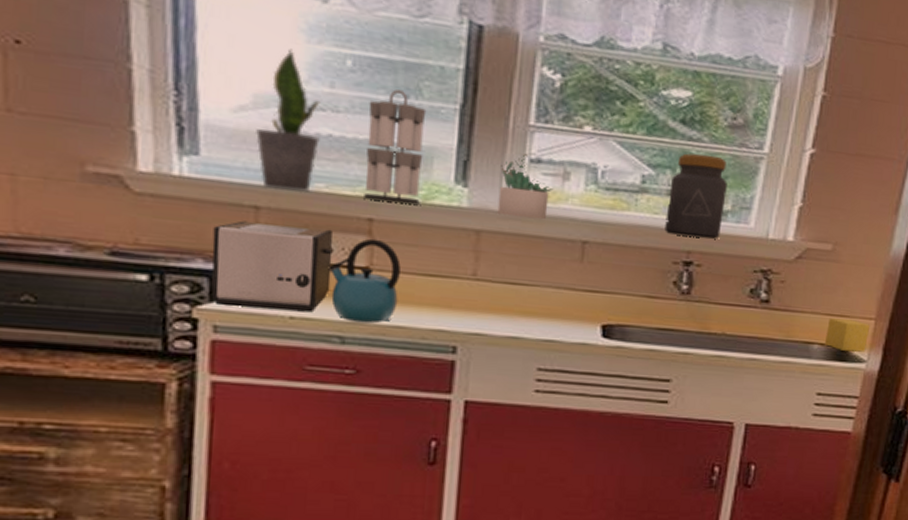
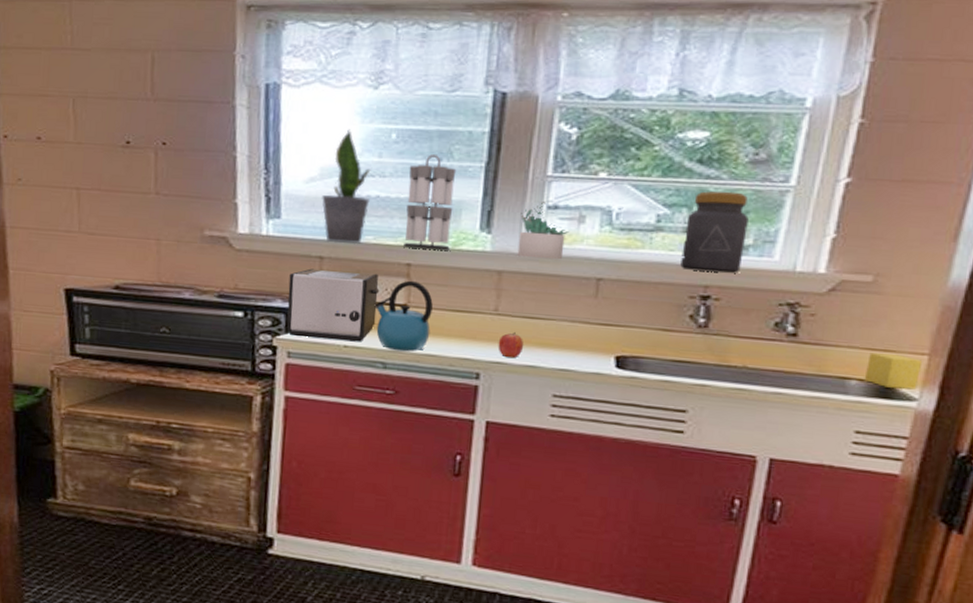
fruit: none [476,299,506,329] -> present [497,331,524,359]

